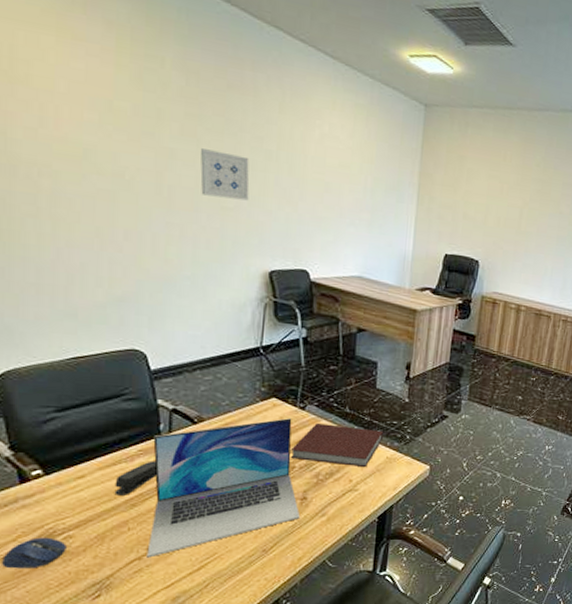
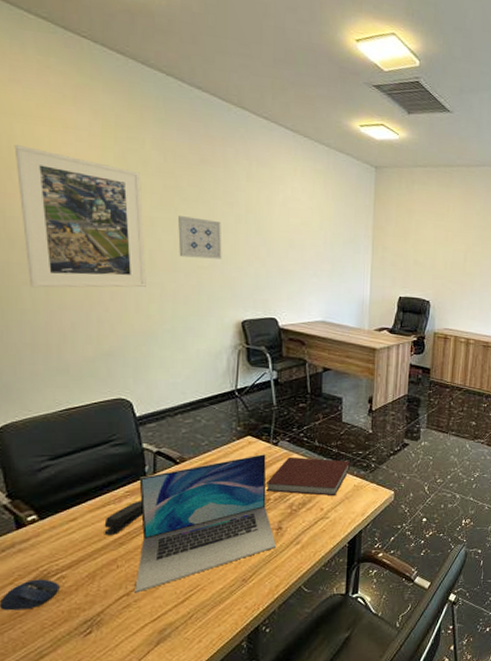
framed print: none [16,56,164,228] -> present [14,145,146,288]

